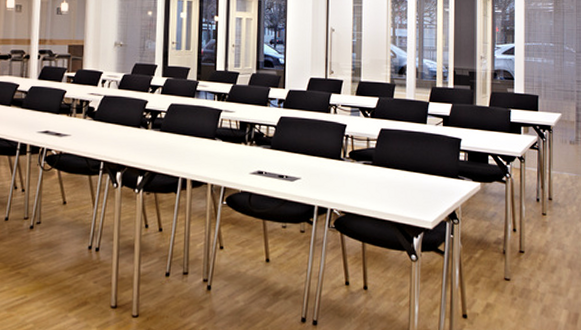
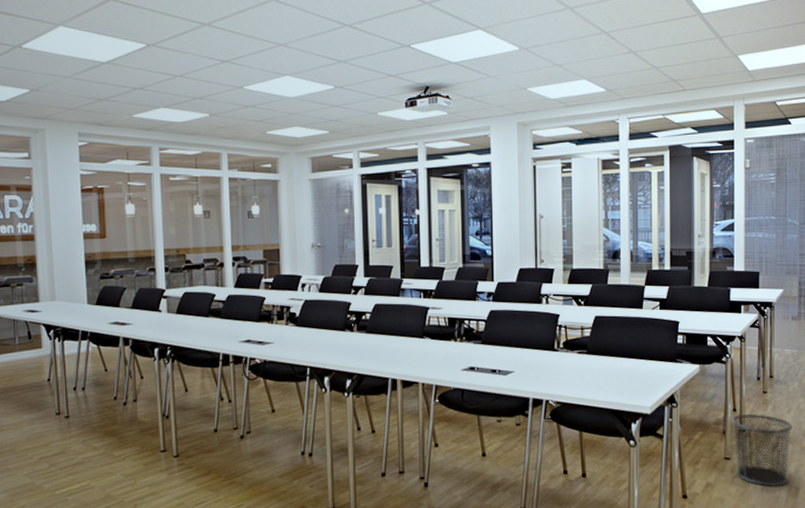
waste bin: none [511,236,571,312] -> present [731,414,793,487]

